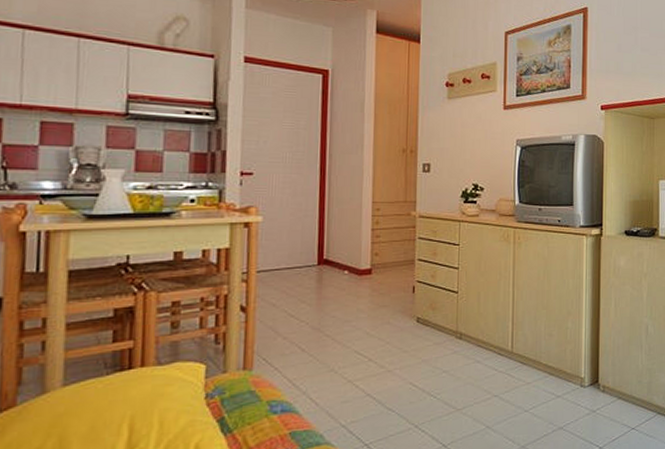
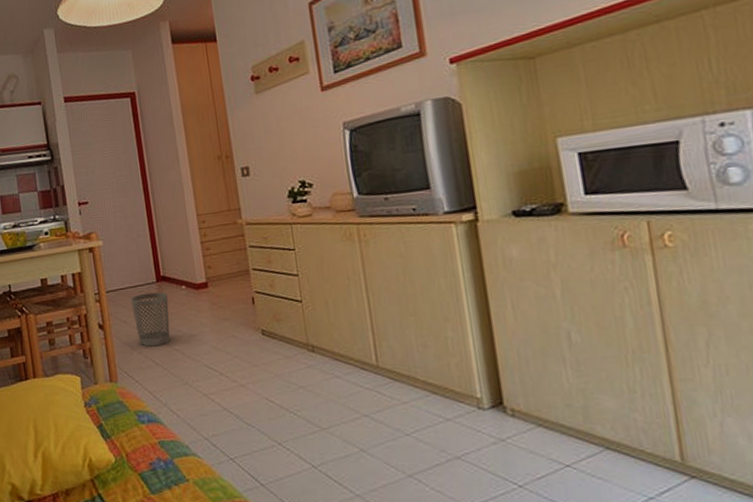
wastebasket: none [284,275,327,332] -> present [131,292,170,347]

